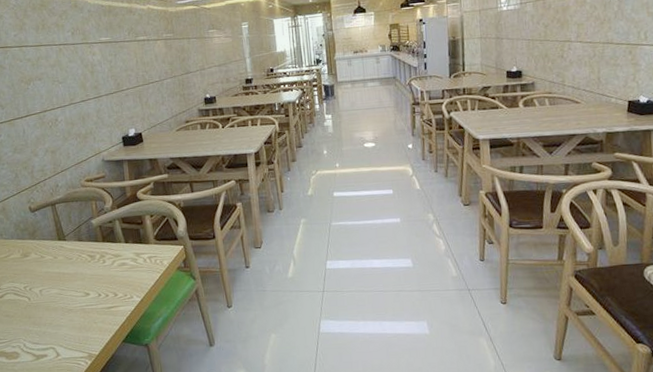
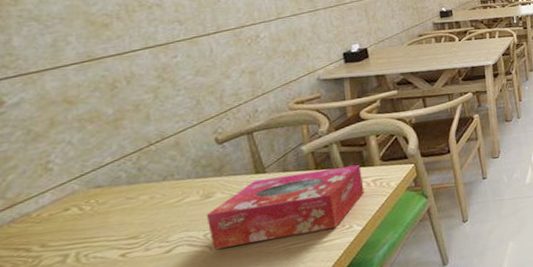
tissue box: none [25,241,142,301] -> present [206,165,365,250]

